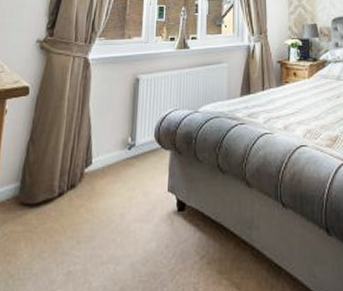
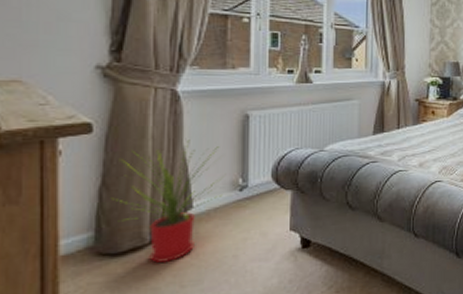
house plant: none [34,101,118,217] -> present [110,139,225,263]

